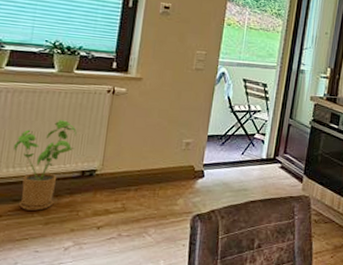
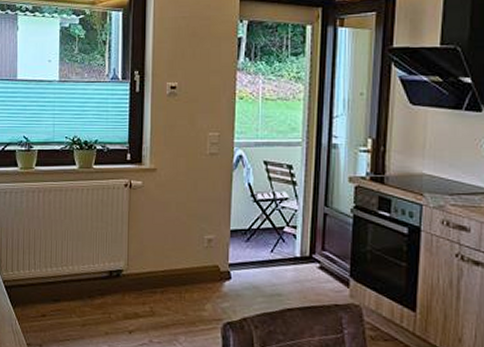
house plant: present [14,120,77,211] -> none [49,218,101,312]

